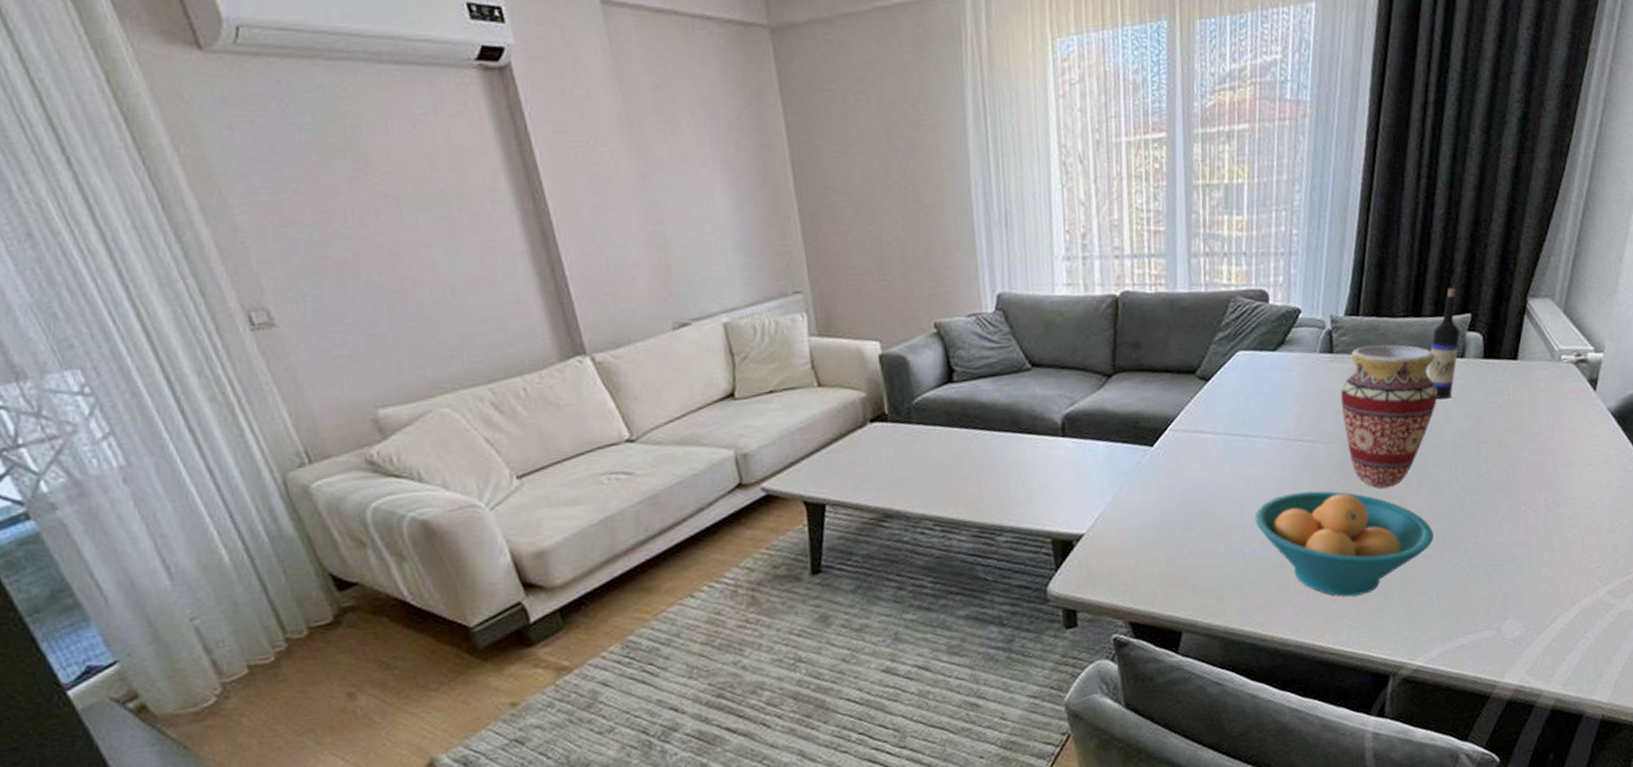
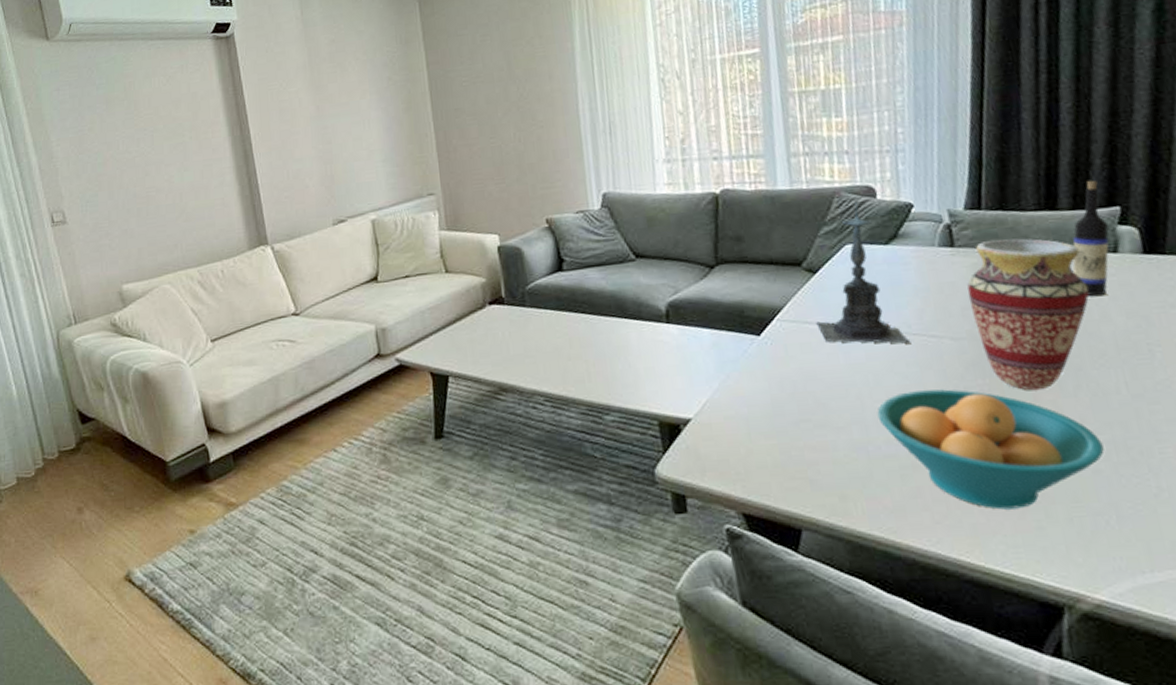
candle holder: none [1206,307,1288,451] -> present [816,202,910,344]

